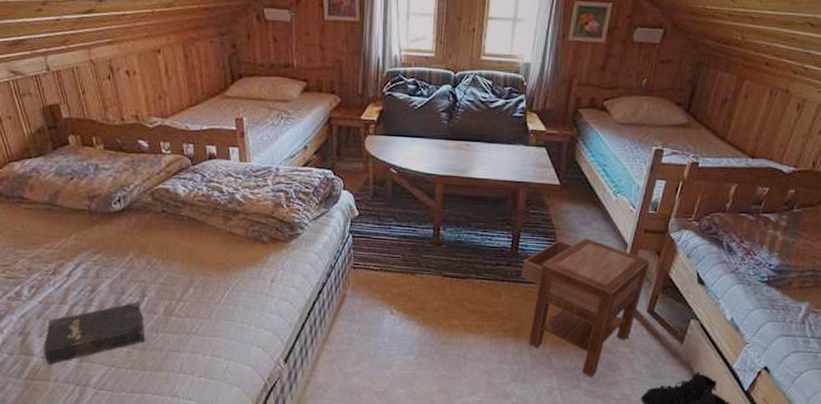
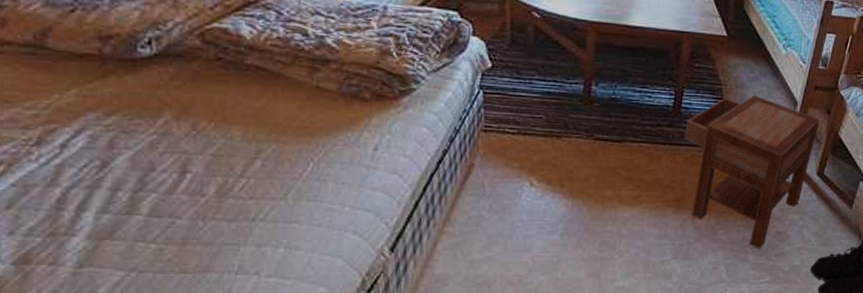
hardback book: present [43,301,145,364] -> none [16,180,186,273]

